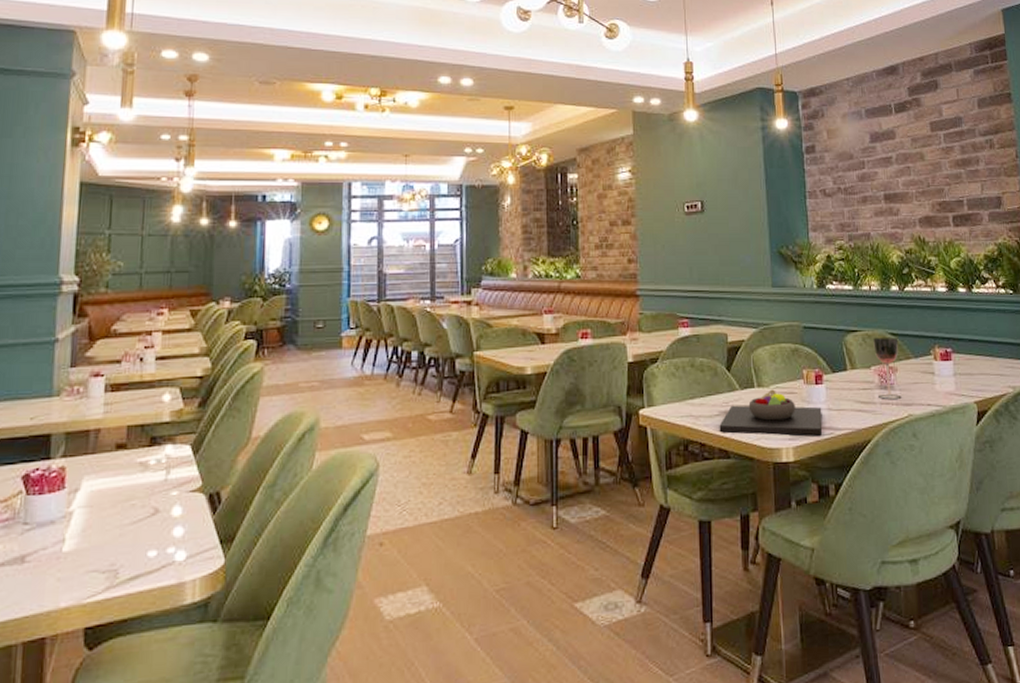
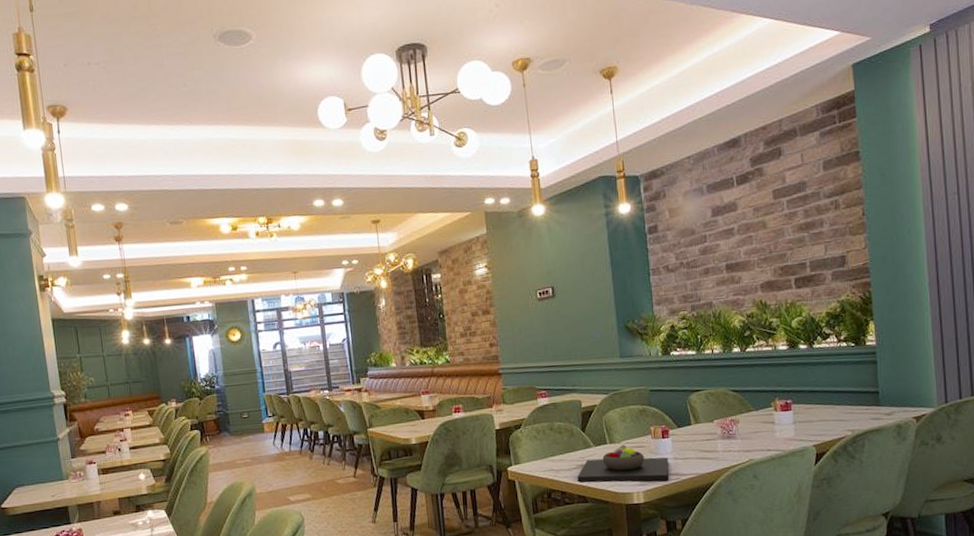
wineglass: present [873,338,902,399] -> none [716,394,743,448]

